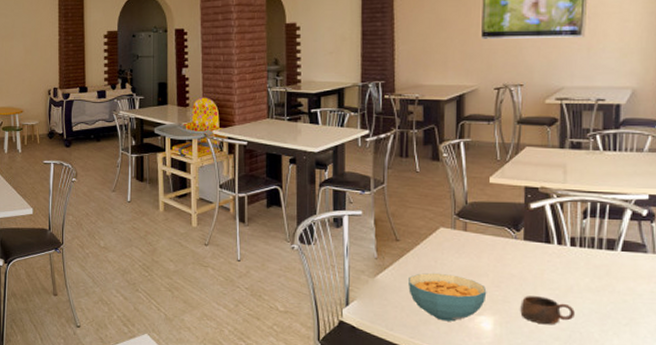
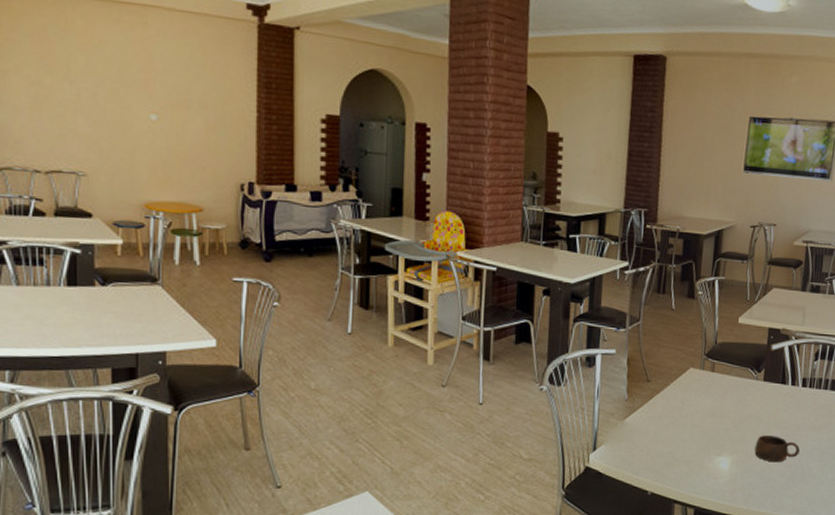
cereal bowl: present [408,272,487,322] -> none [656,414,727,463]

